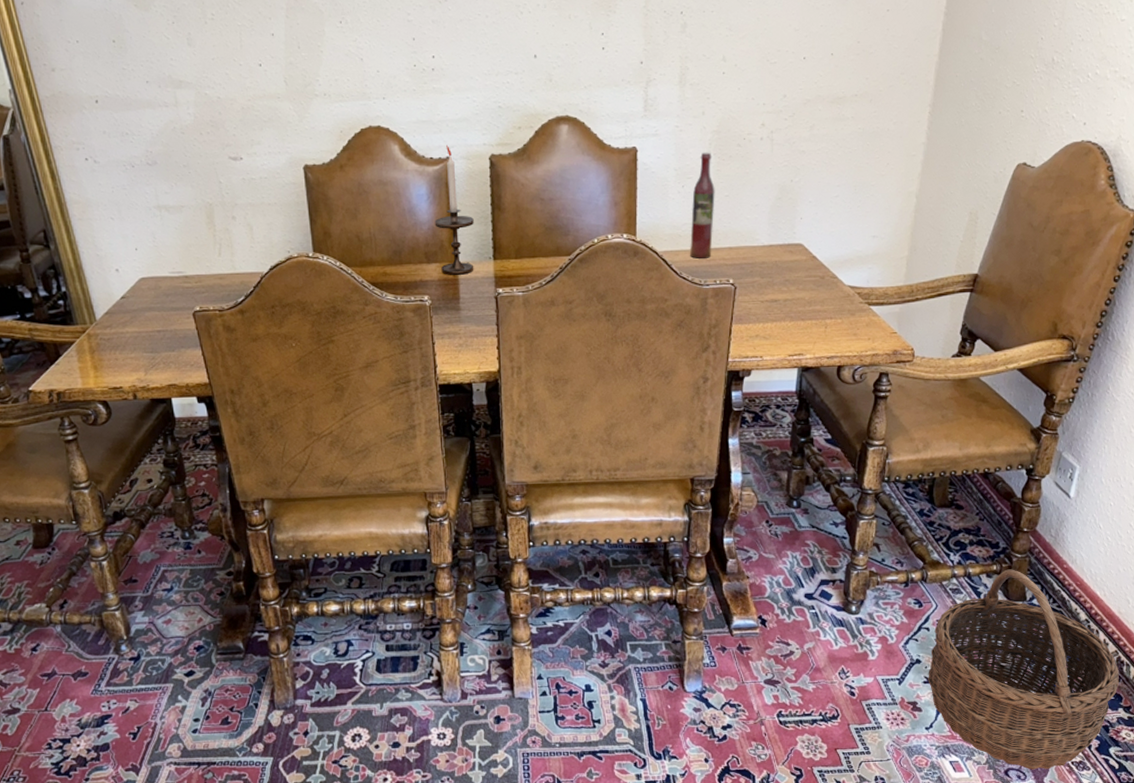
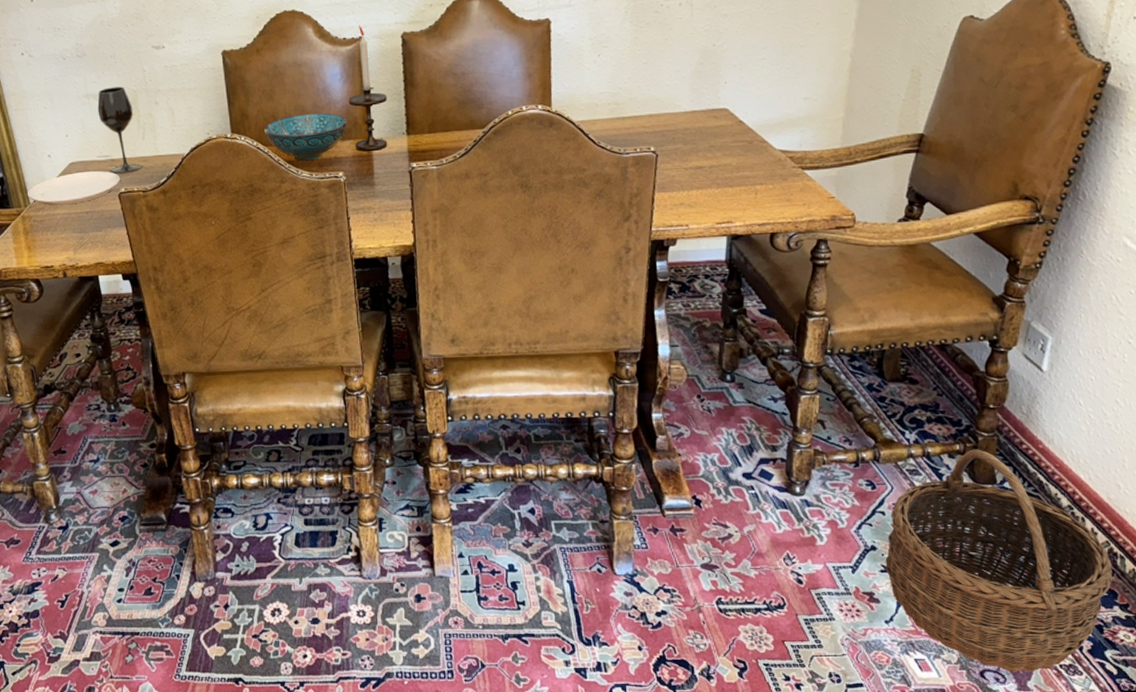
plate: none [93,287,195,323] -> present [28,170,121,206]
wineglass: none [170,199,219,292] -> present [97,86,143,175]
decorative bowl: none [348,234,434,284] -> present [264,113,348,161]
wine bottle: present [690,152,715,259] -> none [608,20,633,127]

